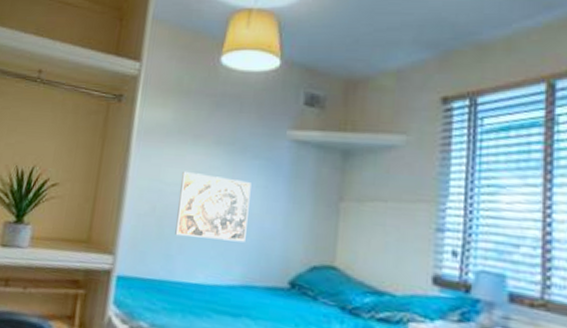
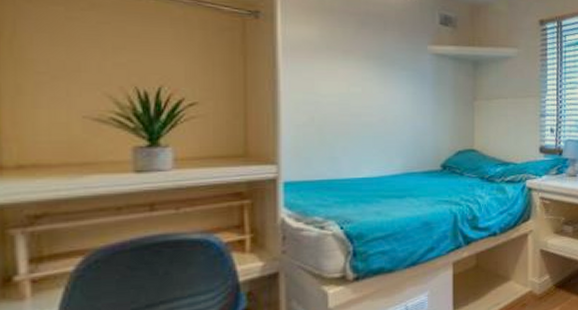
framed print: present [175,171,251,243] -> none [337,83,402,141]

